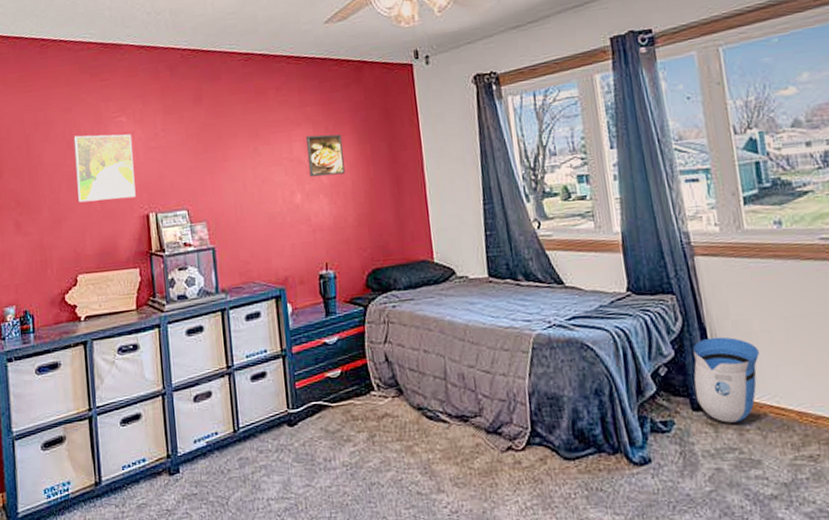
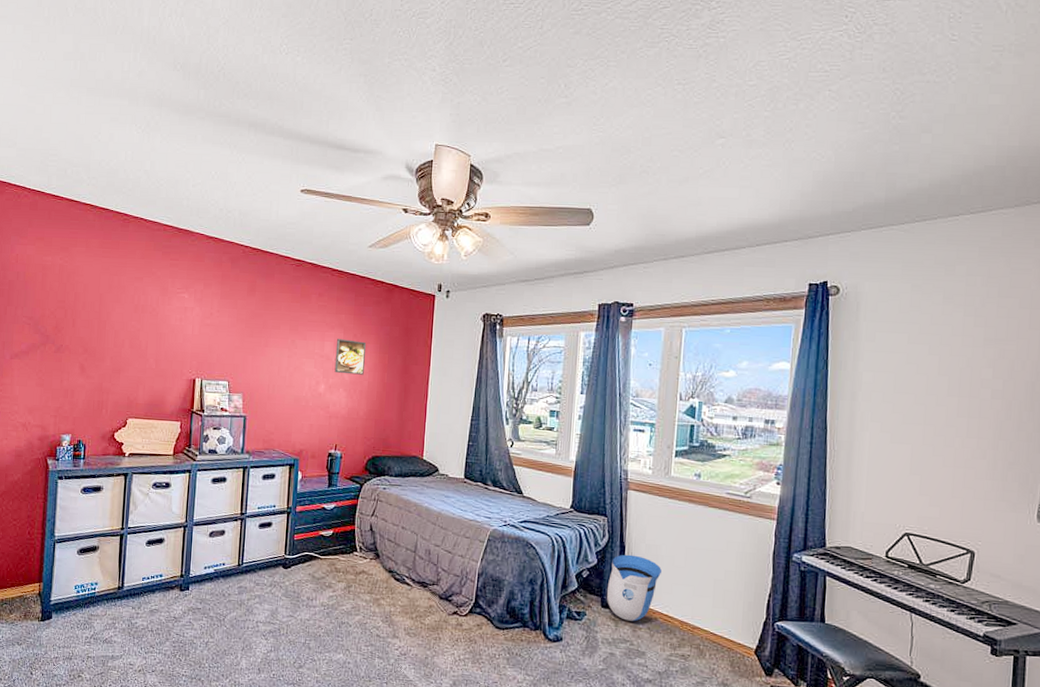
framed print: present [73,134,136,203] -> none [137,302,191,363]

